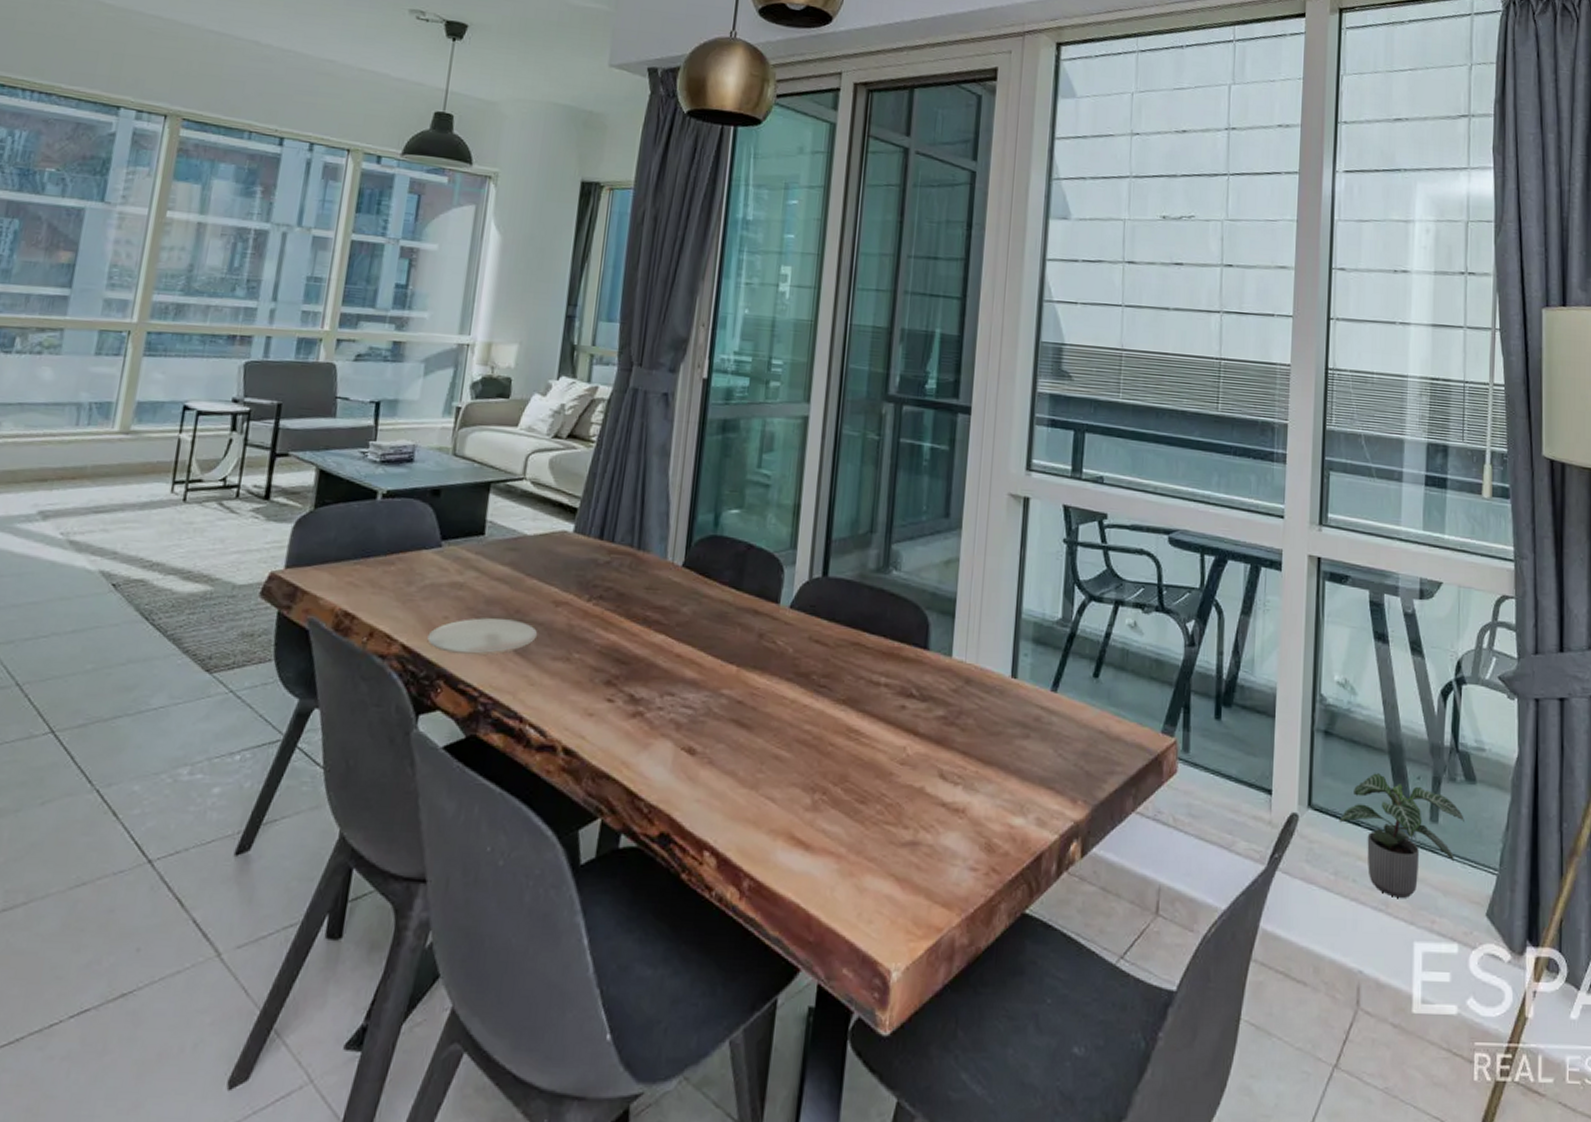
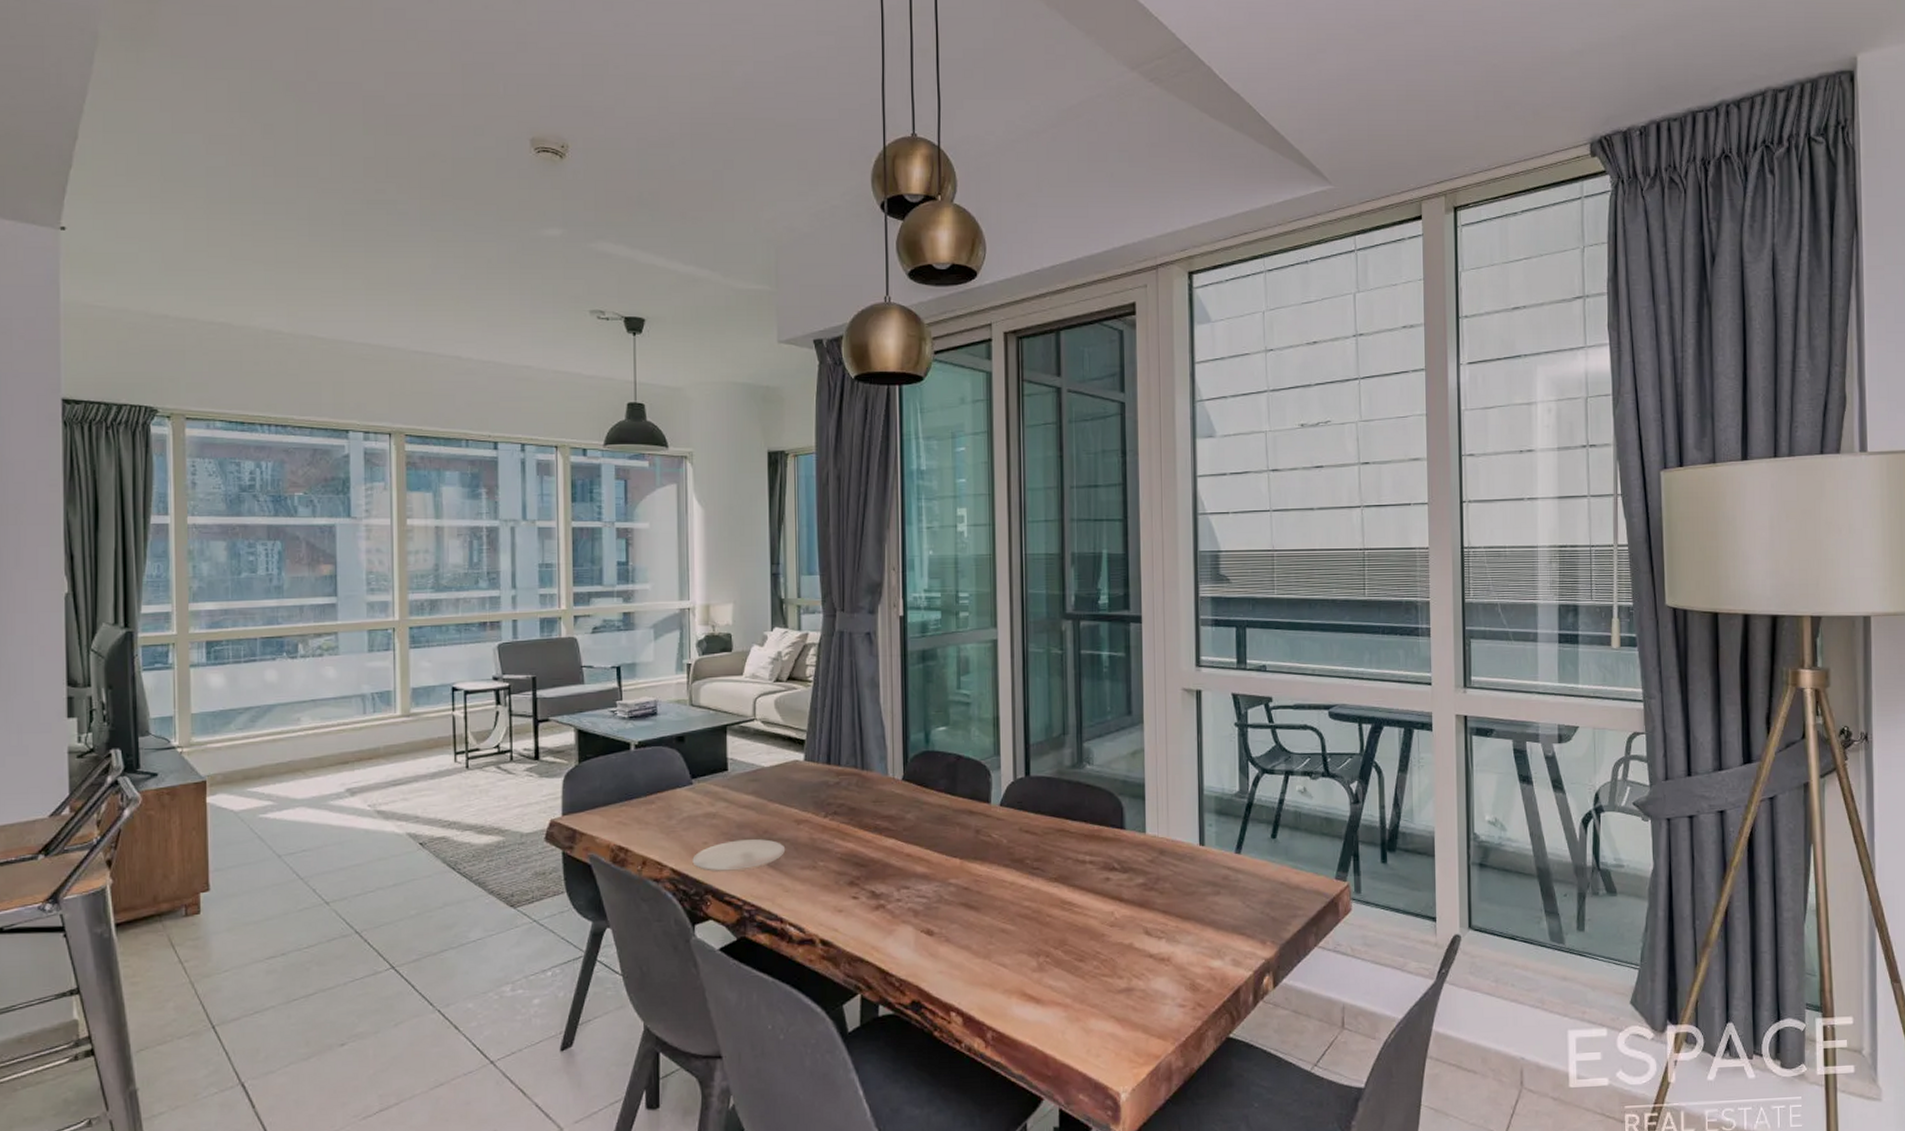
potted plant: present [1339,773,1464,898] -> none [1497,895,1608,996]

